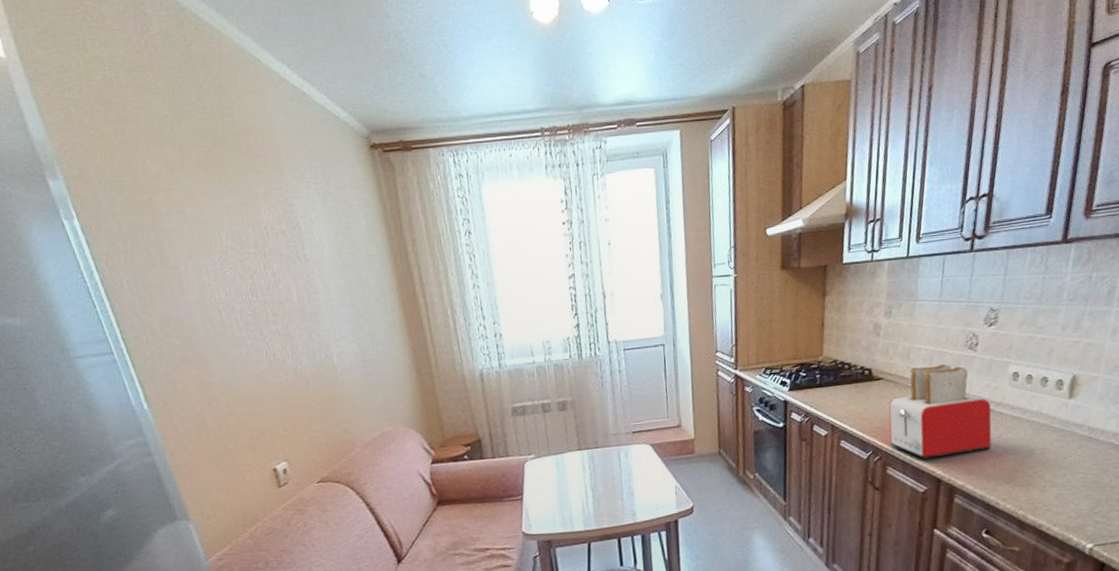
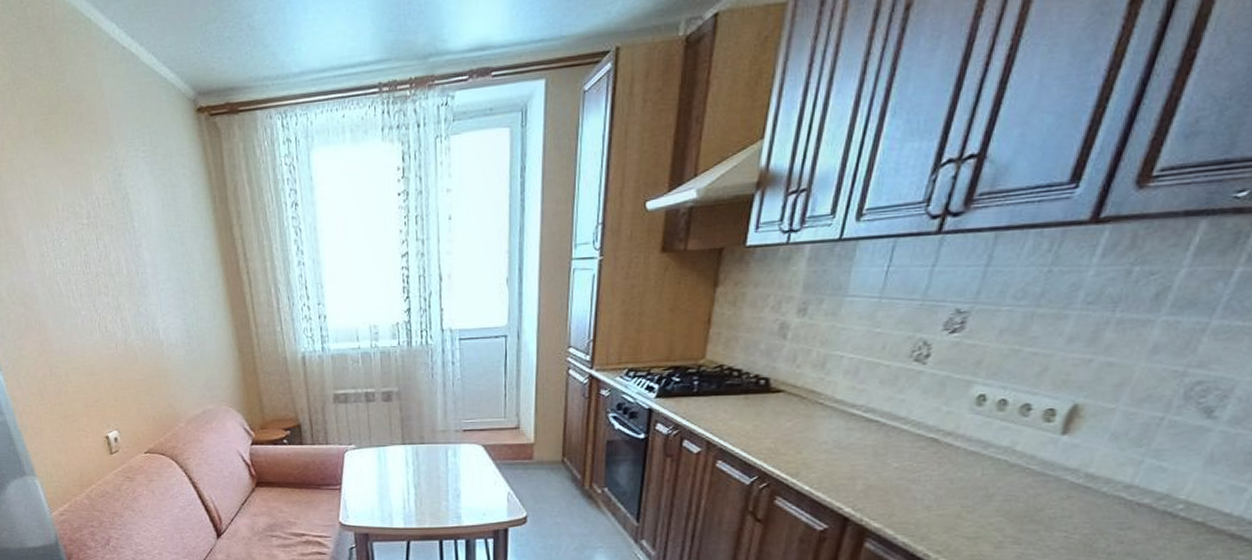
toaster: present [888,364,992,460] -> none [783,379,936,494]

